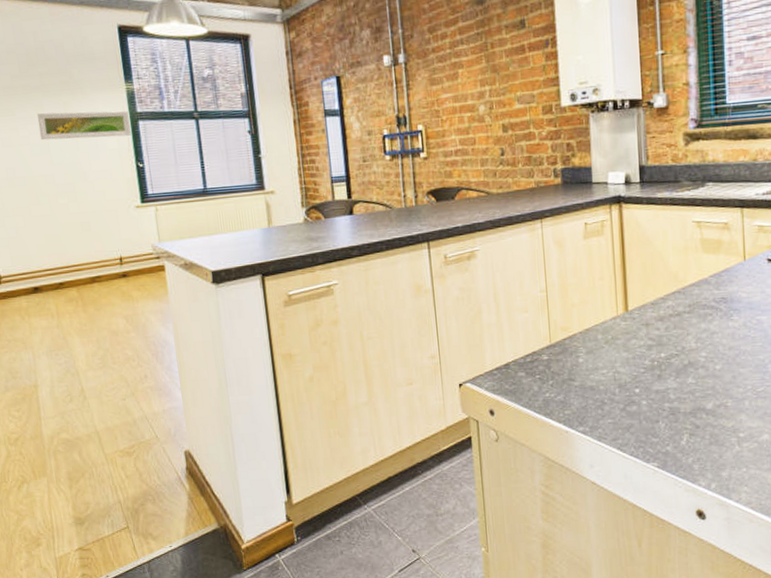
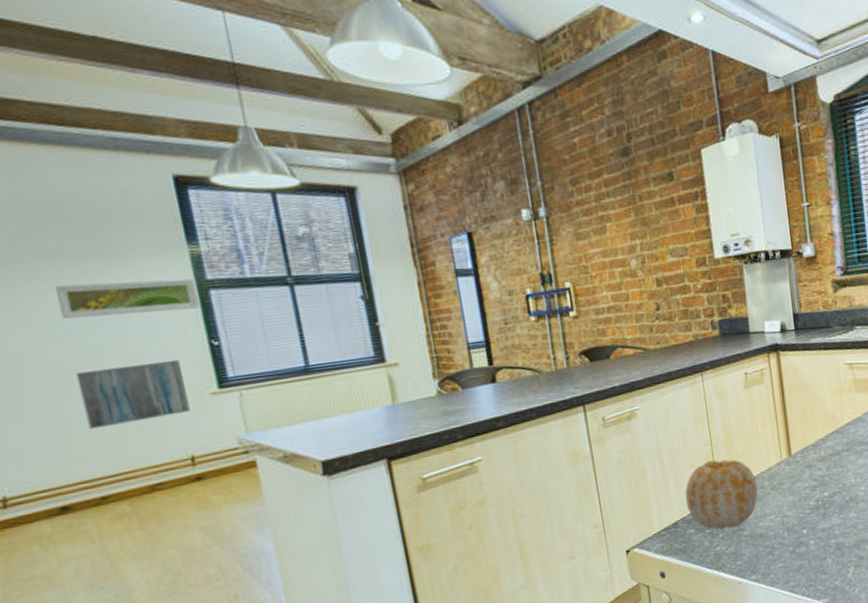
wall art: none [47,177,121,229] -> present [75,360,190,430]
fruit: none [517,307,591,377] -> present [685,459,758,530]

